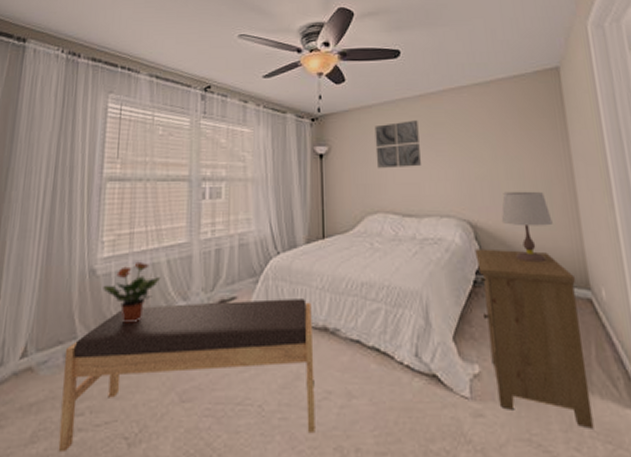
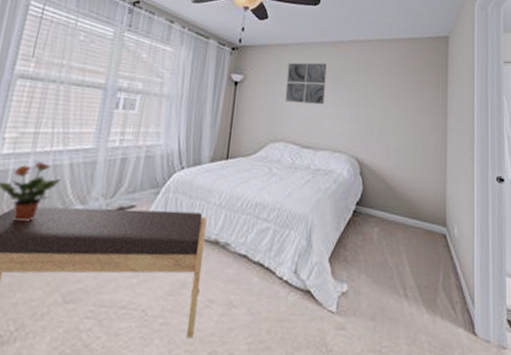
nightstand: present [475,249,594,429] -> none [356,183,435,344]
table lamp: present [501,191,553,263] -> none [384,136,425,200]

